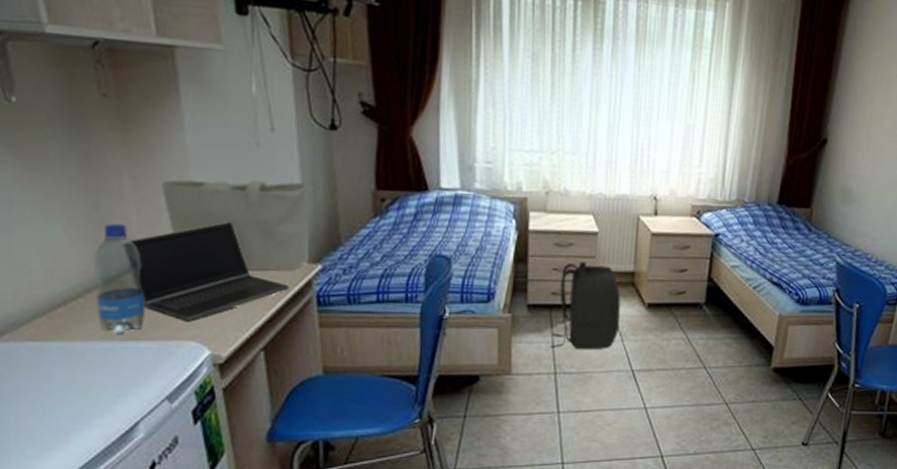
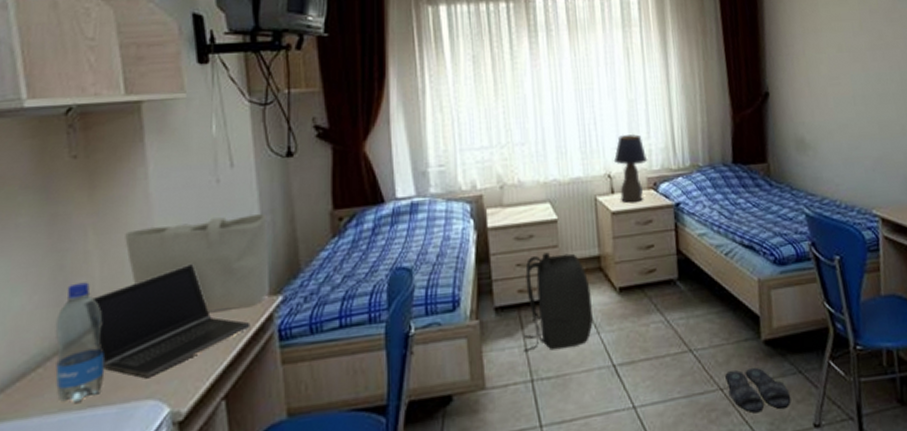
table lamp: none [661,160,696,228] -> present [613,134,648,203]
slippers: none [732,389,787,427] -> present [725,367,791,413]

